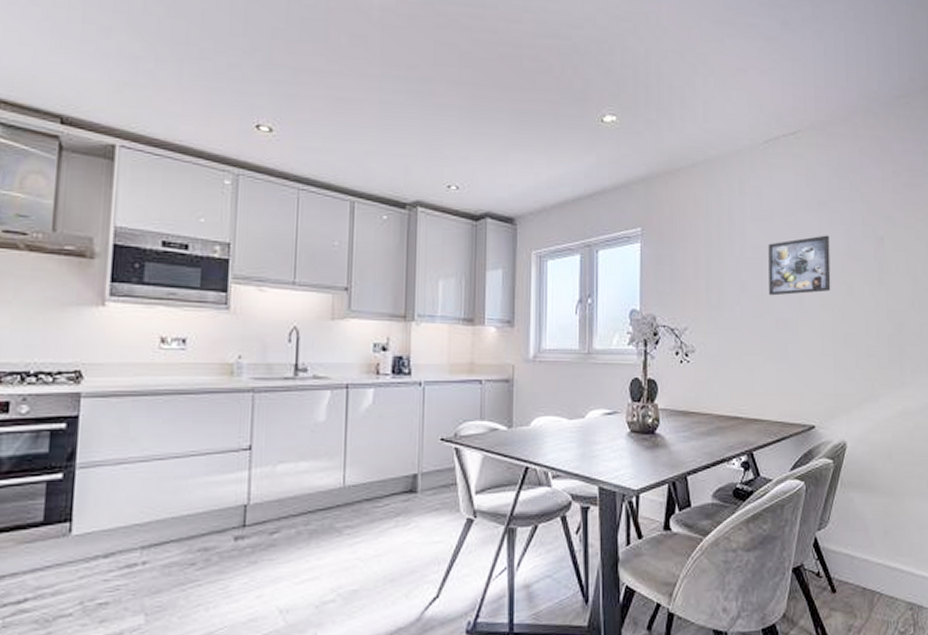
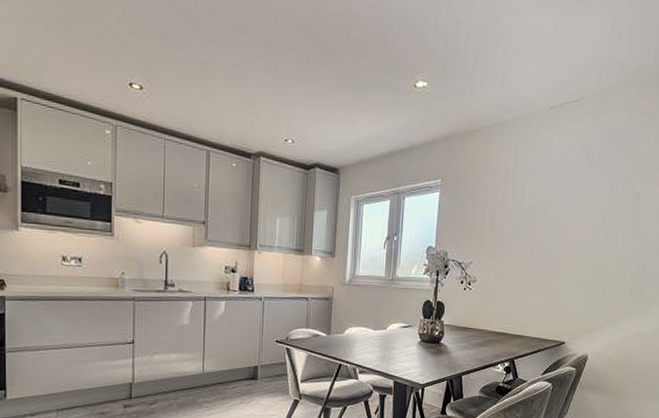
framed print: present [768,235,831,296] -> none [540,190,596,239]

